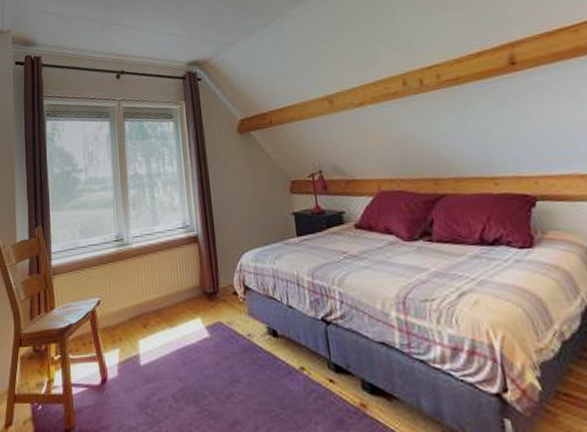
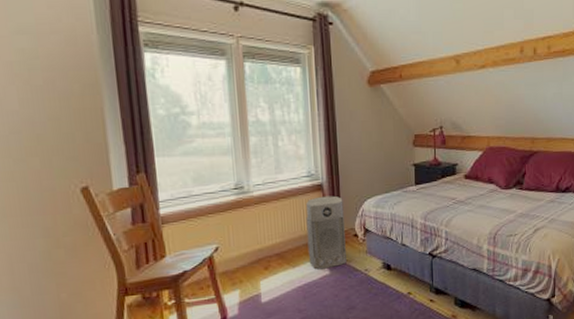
air purifier: none [182,248,227,331] -> present [306,196,346,270]

